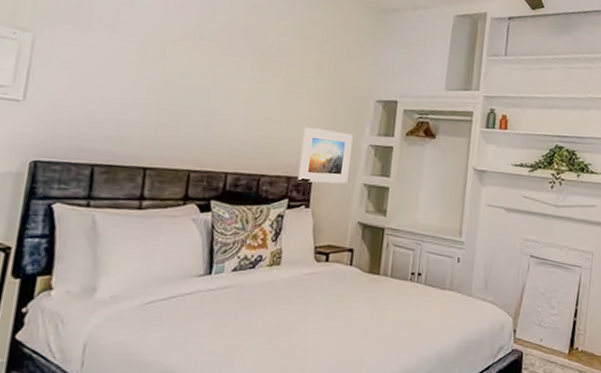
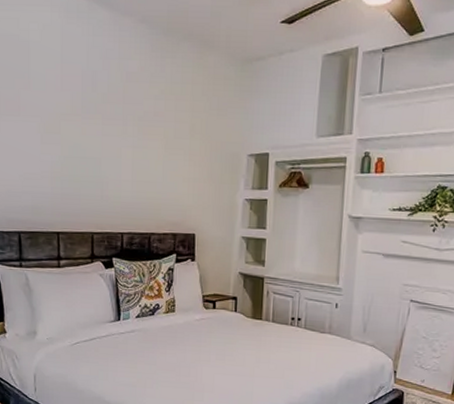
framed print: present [297,127,353,184] -> none [182,186,229,238]

